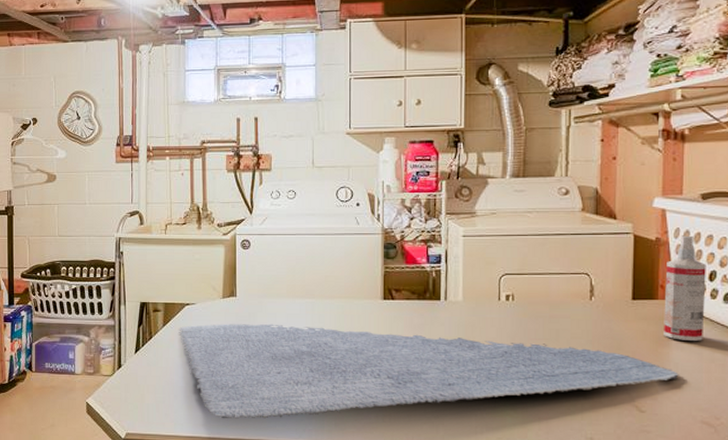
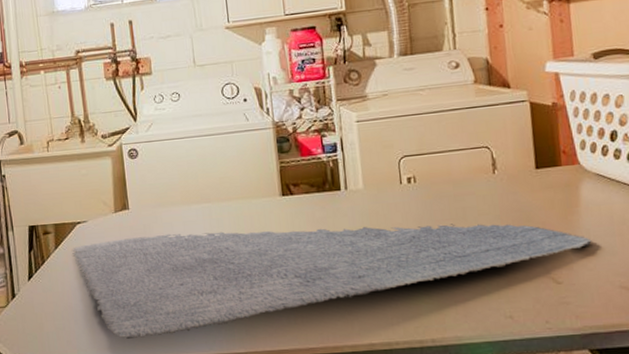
spray bottle: present [664,235,706,341] -> none [566,96,612,206]

